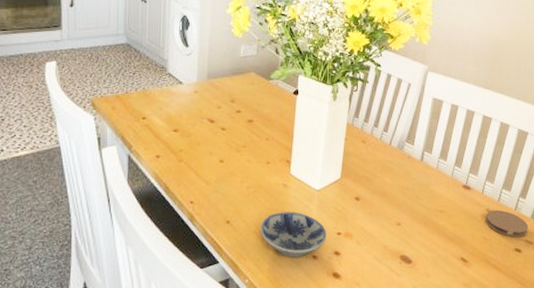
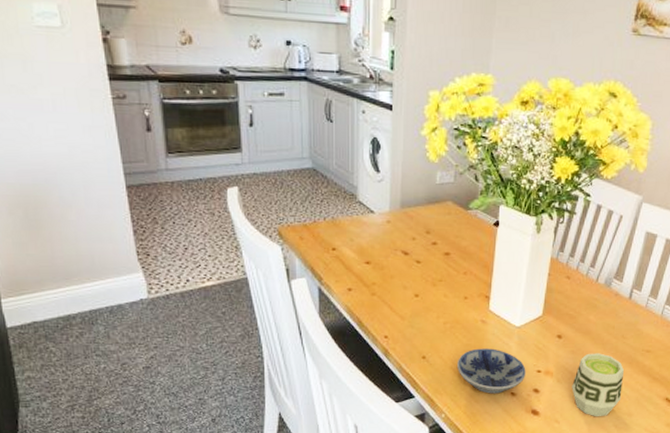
cup: none [371,214,421,279] -> present [572,353,625,417]

